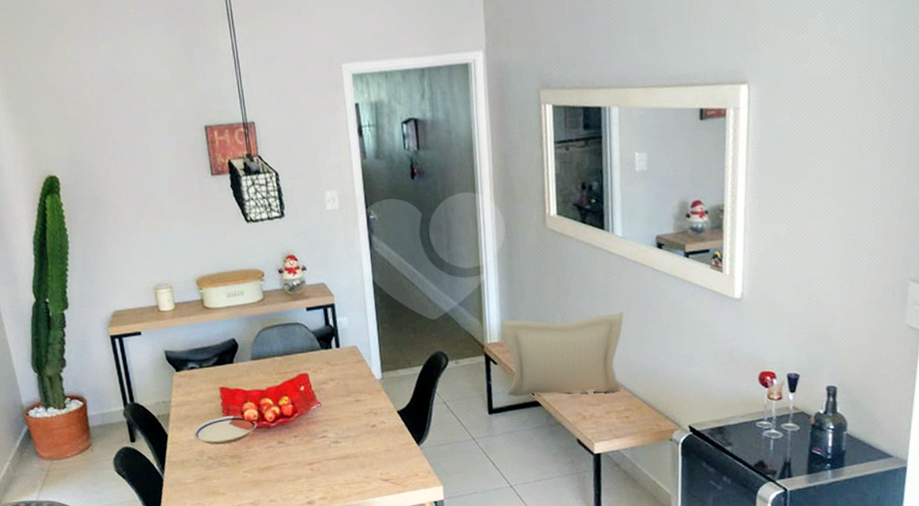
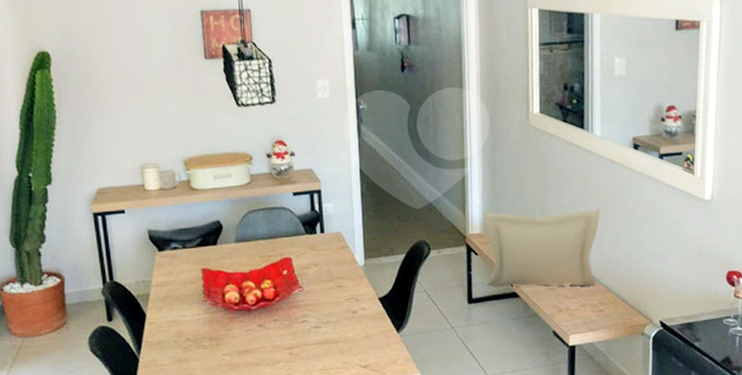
mug: none [170,289,195,310] -> present [157,169,181,190]
plate: present [192,415,258,445] -> none [171,297,238,327]

